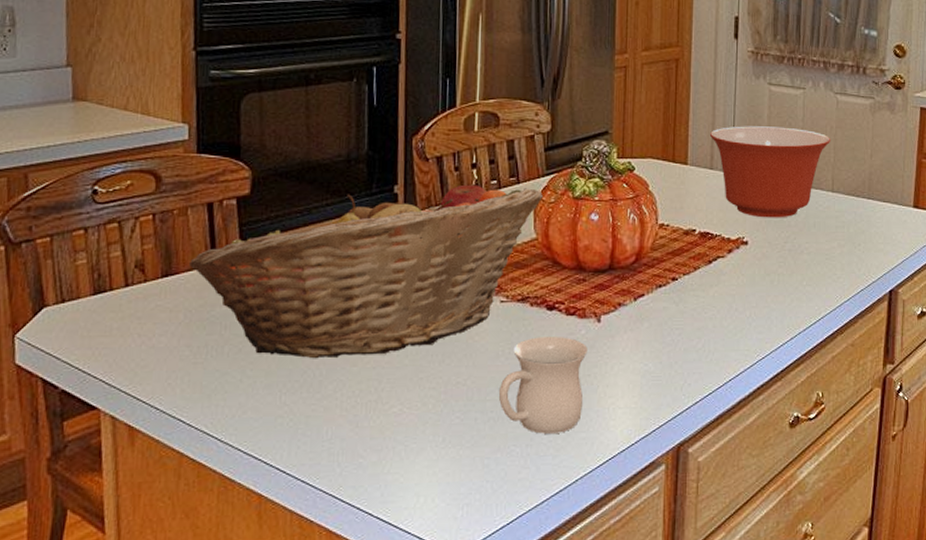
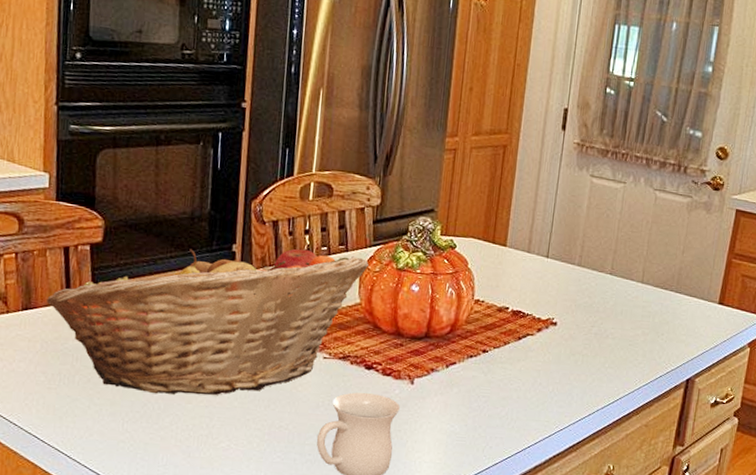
mixing bowl: present [709,126,832,218] -> none [529,214,646,304]

